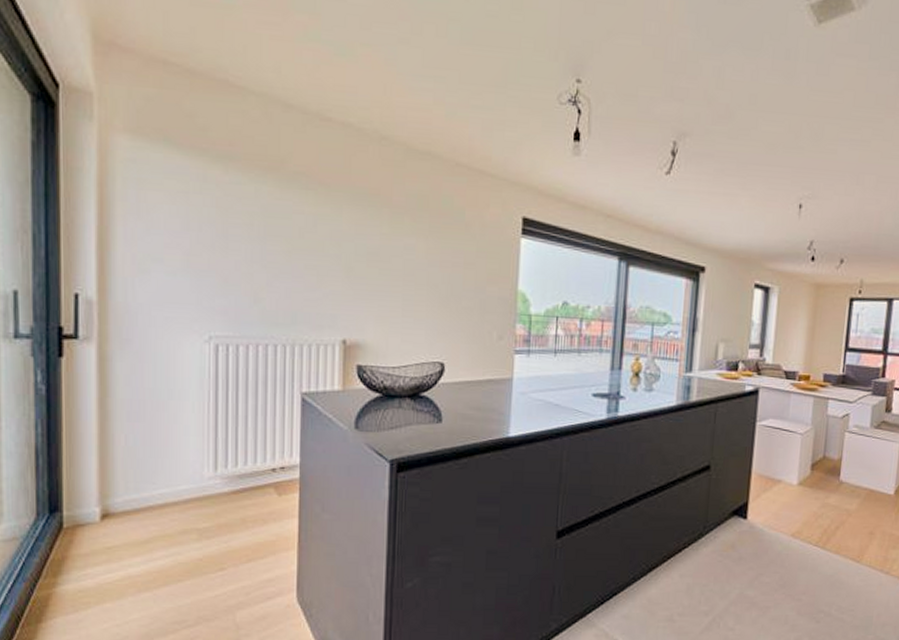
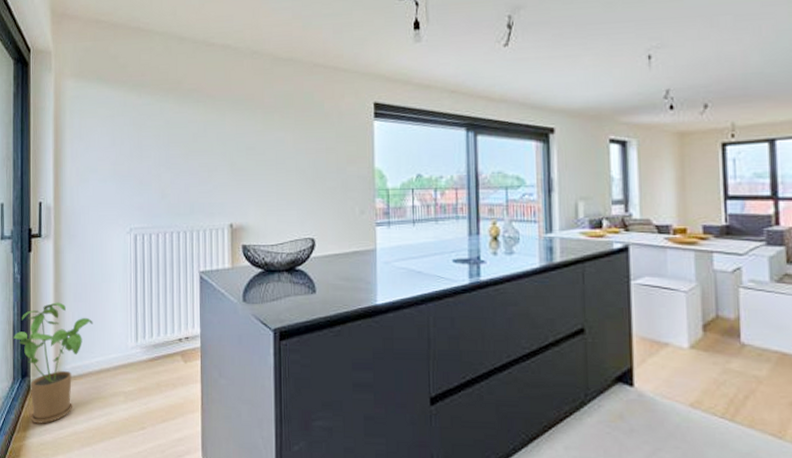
house plant: none [36,421,155,568] -> present [14,302,93,424]

